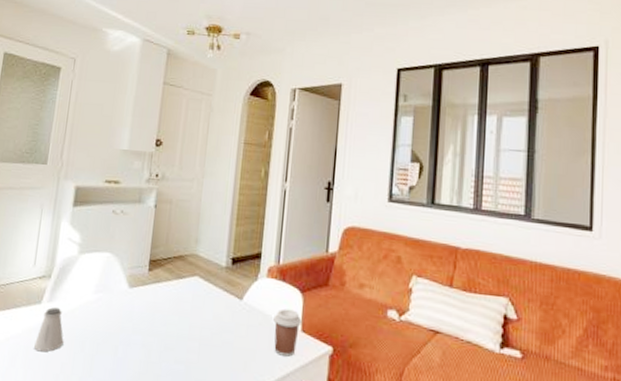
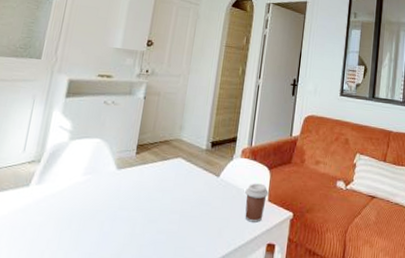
saltshaker: present [34,307,64,352] -> none [20,189,51,231]

